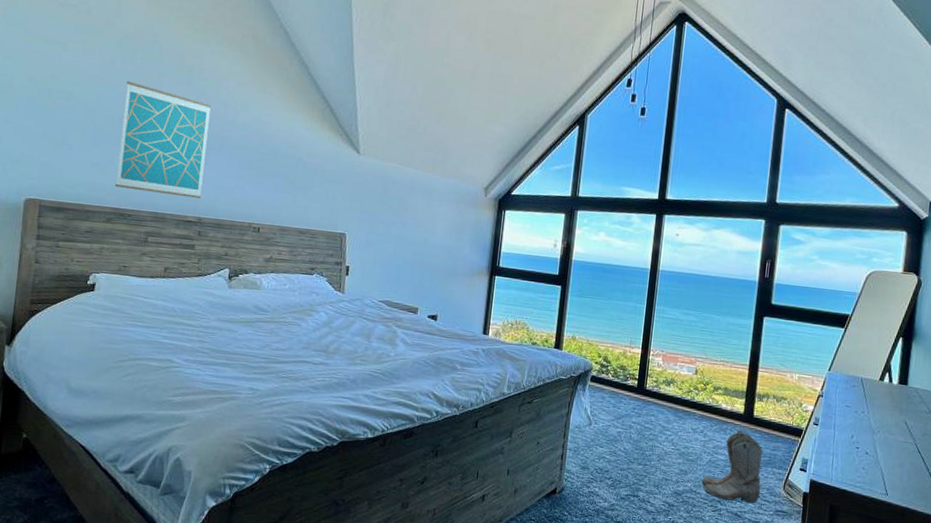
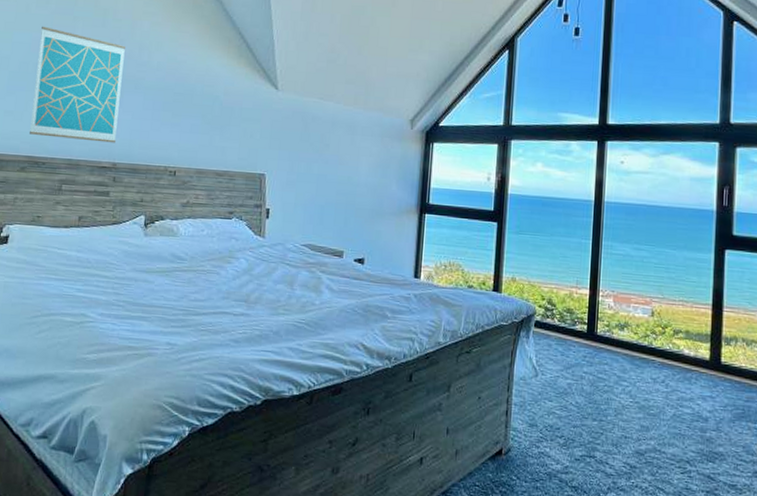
boots: present [701,429,763,503] -> none [666,378,735,463]

